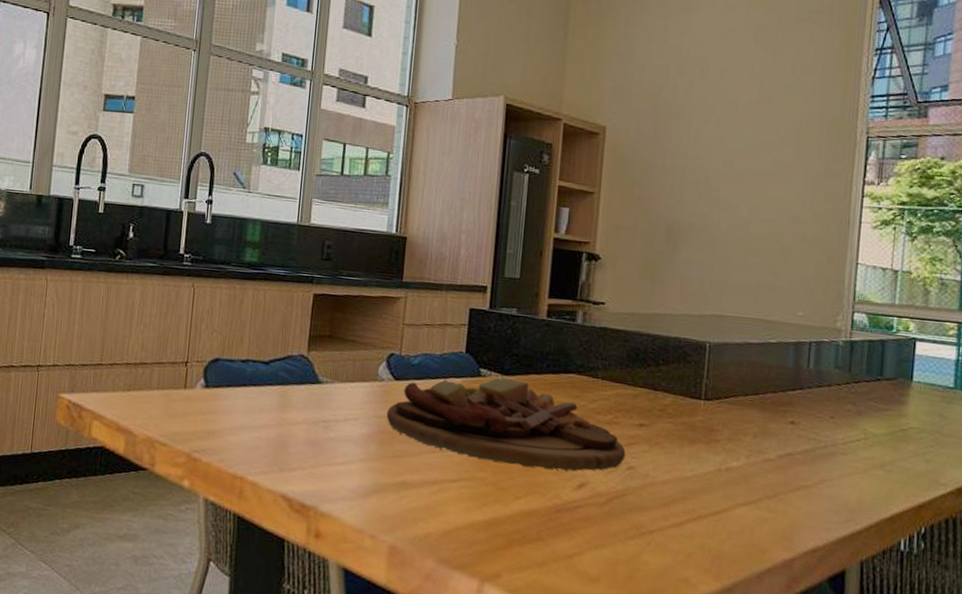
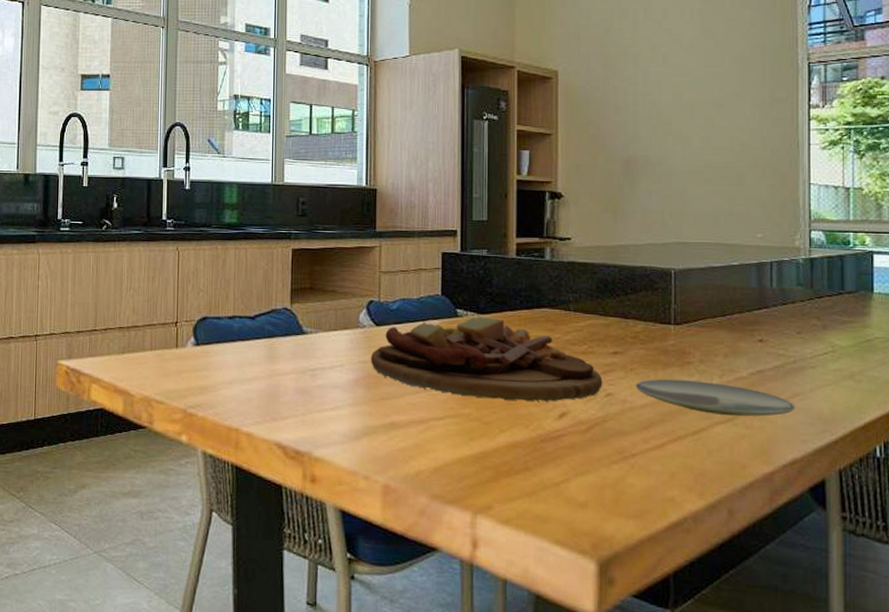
plate: none [659,454,822,501] -> present [635,379,795,417]

